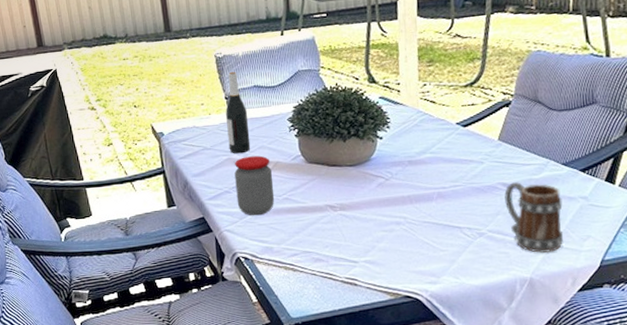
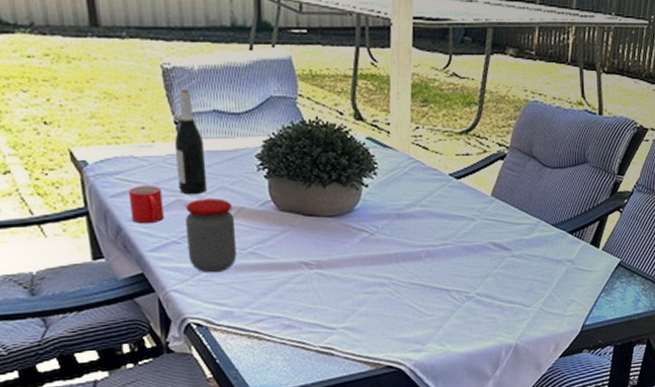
mug: none [193,148,219,179] -> present [129,186,164,224]
mug: present [504,182,564,253] -> none [495,242,550,318]

